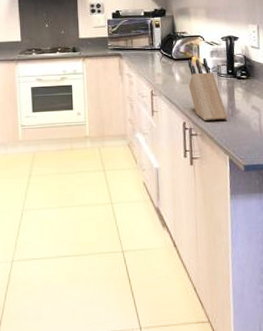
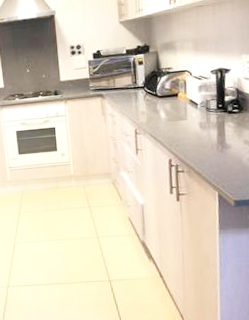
knife block: present [188,58,228,120] -> none [174,93,217,157]

